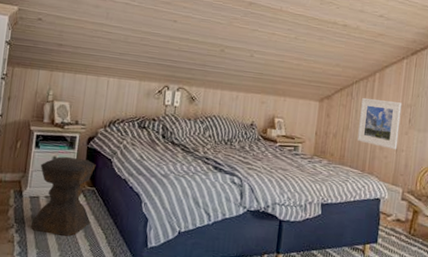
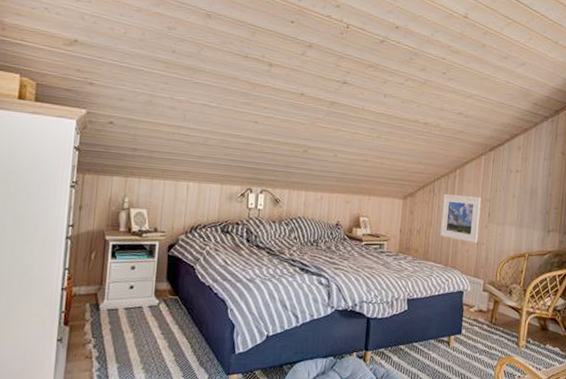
stool: present [30,156,96,237] -> none [109,265,178,348]

